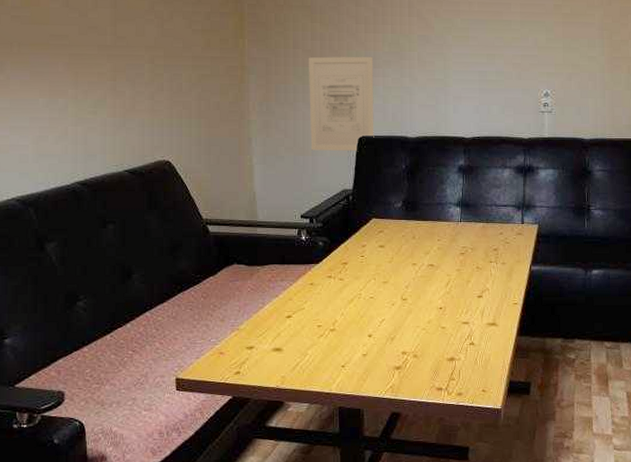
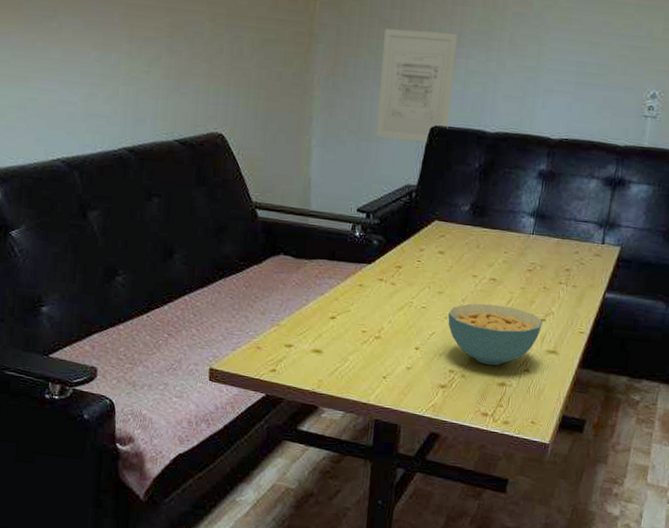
cereal bowl: none [395,287,480,344] -> present [448,303,543,366]

